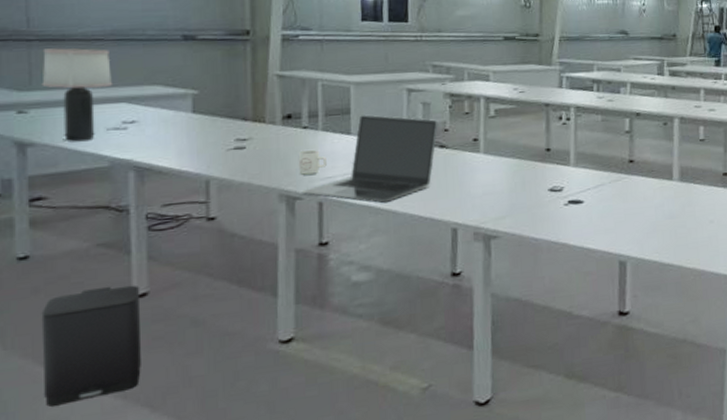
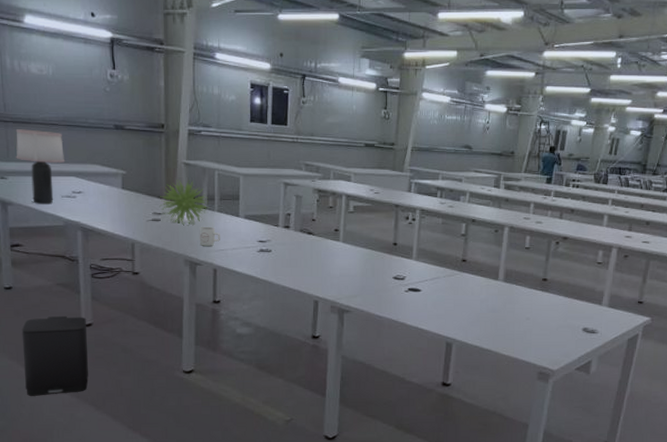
plant: none [244,94,310,152] -> present [159,179,208,226]
laptop: present [301,114,439,202] -> none [201,202,308,274]

